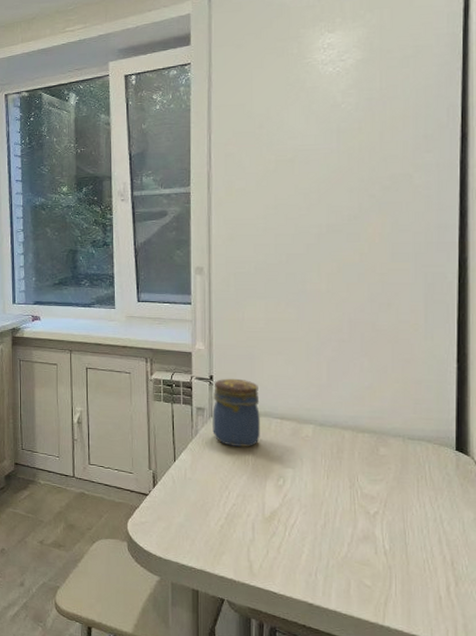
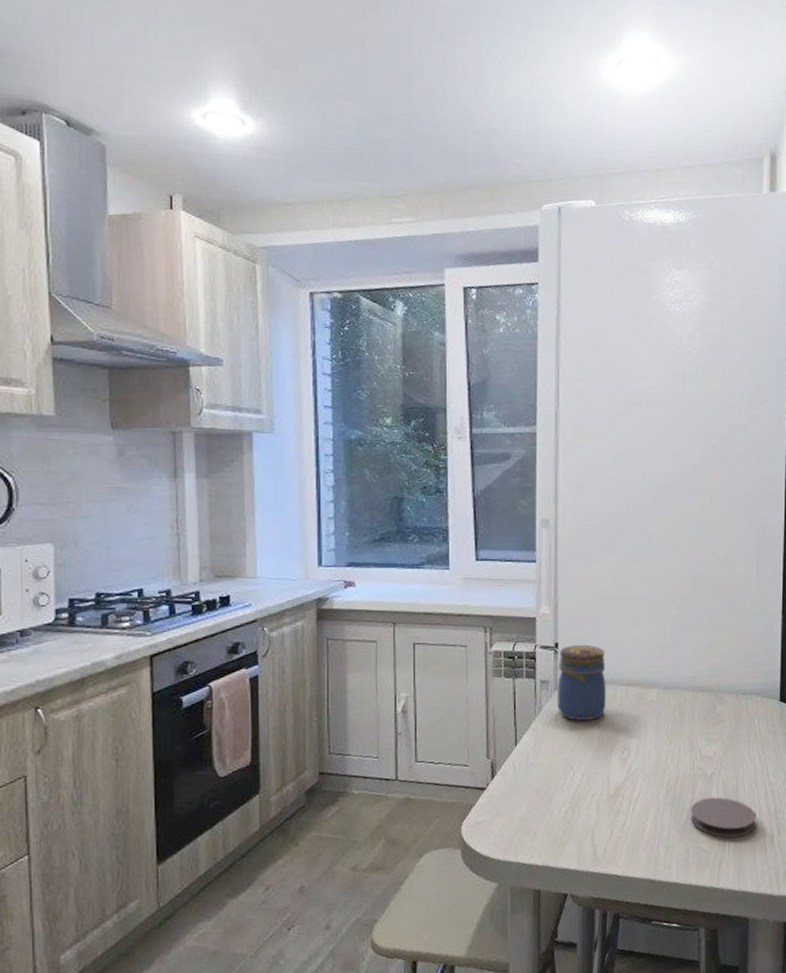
coaster: none [352,535,428,580] -> present [691,797,756,838]

